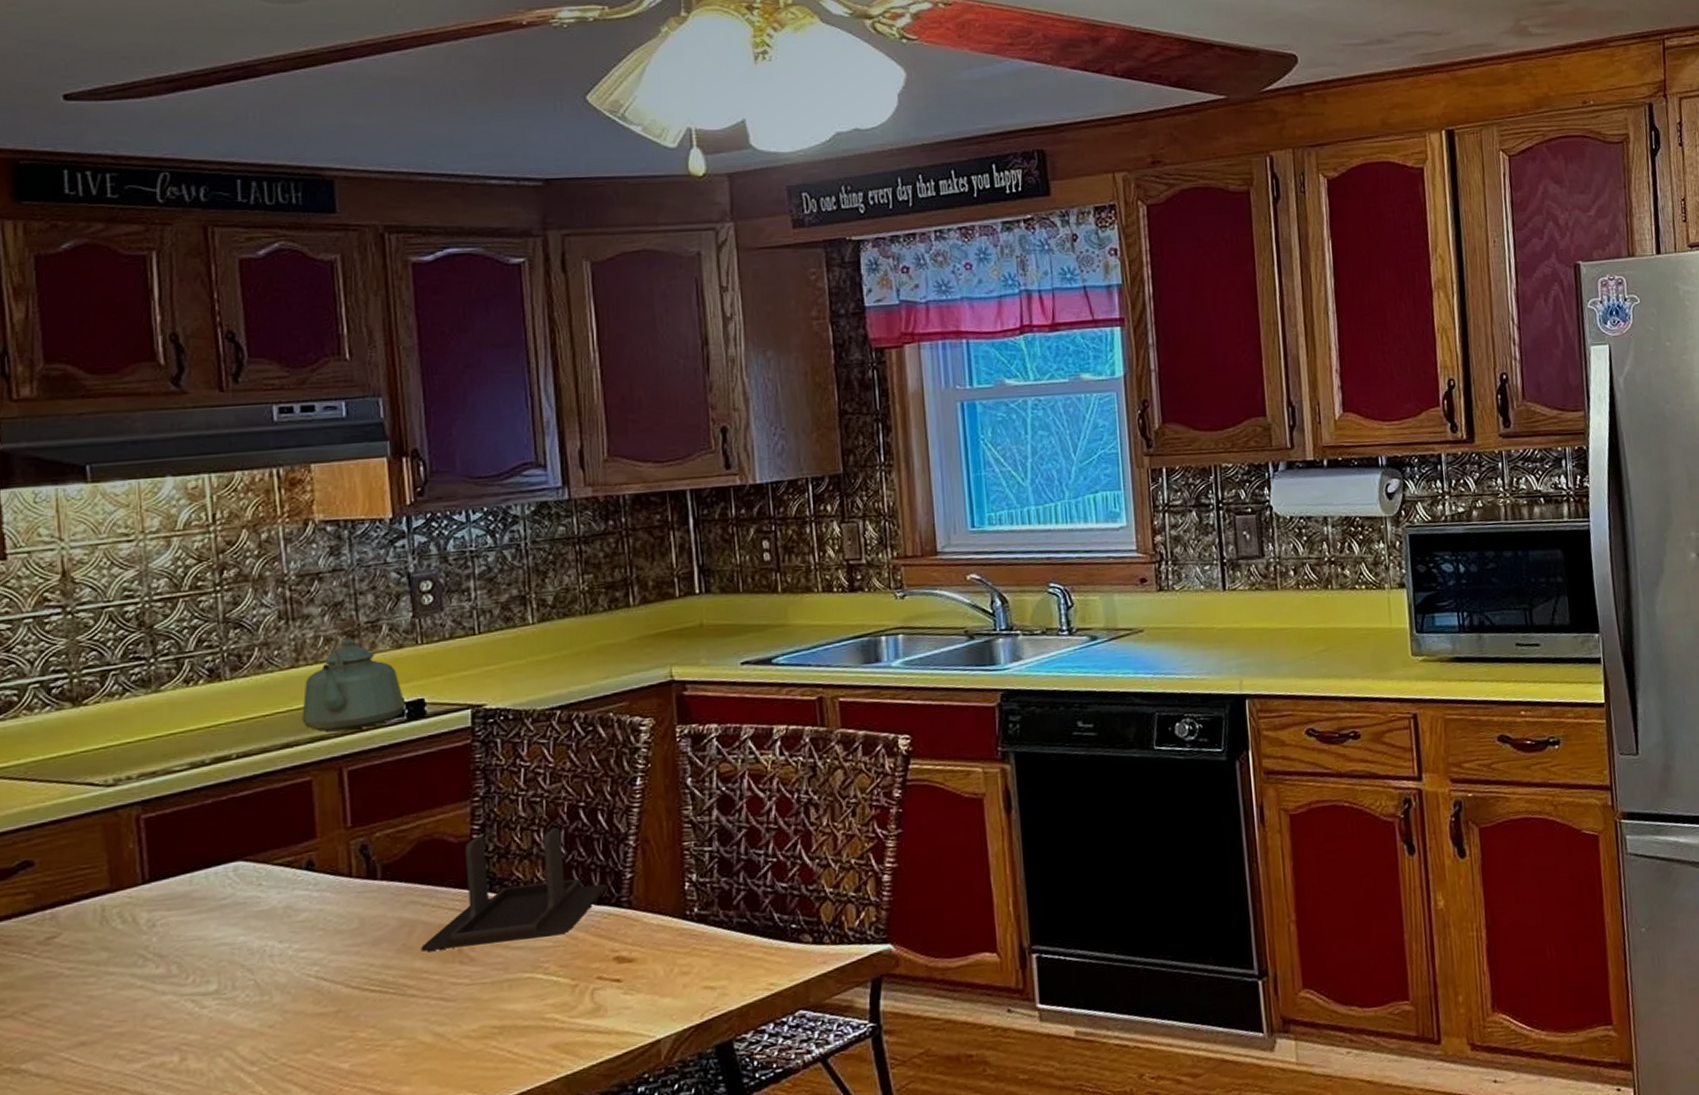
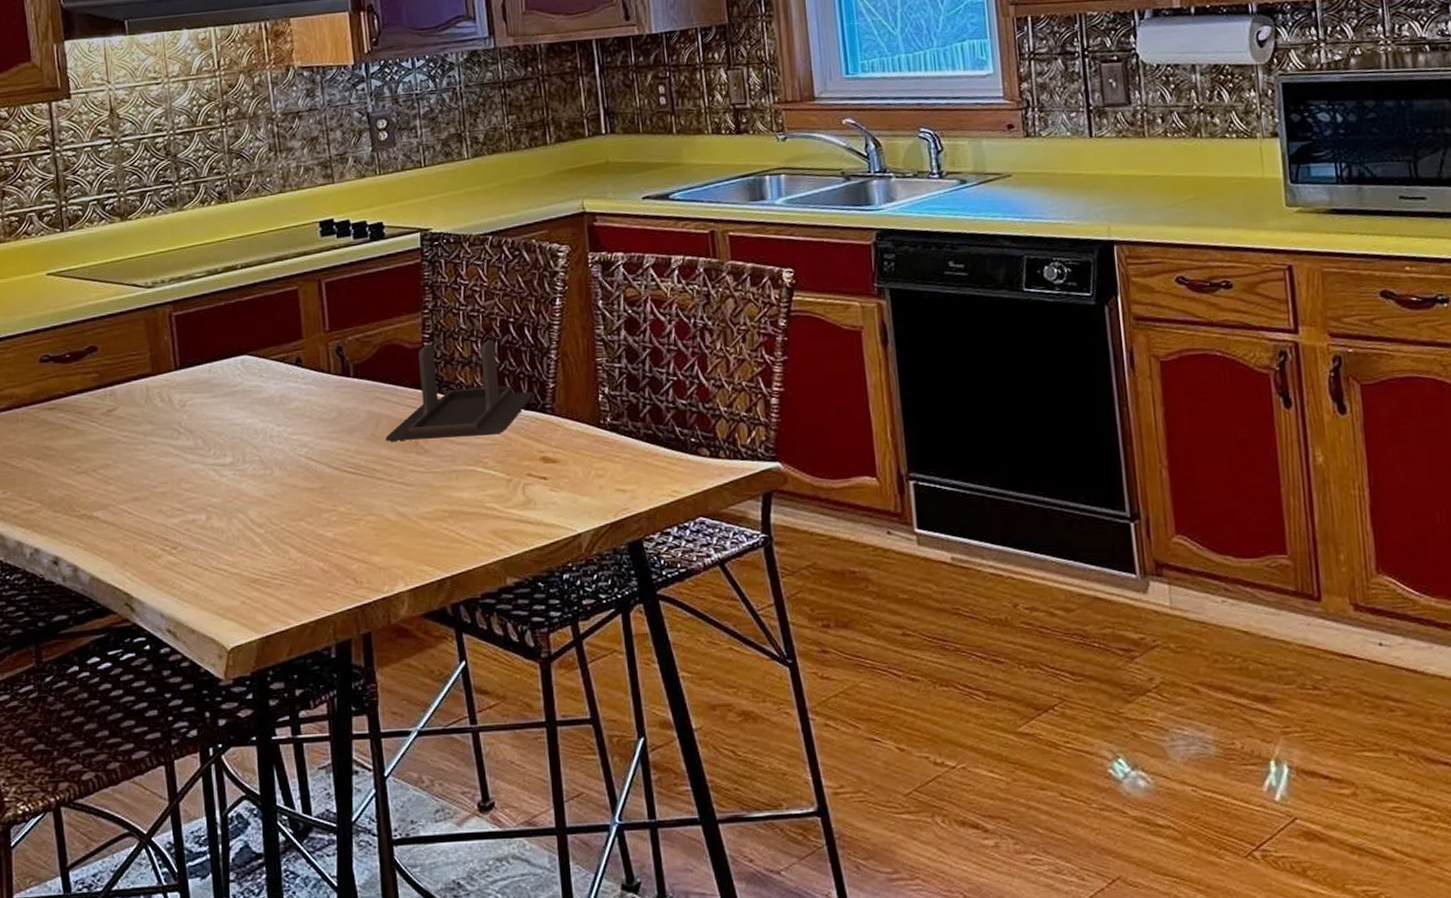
kettle: present [302,617,406,732] -> none [289,150,369,248]

